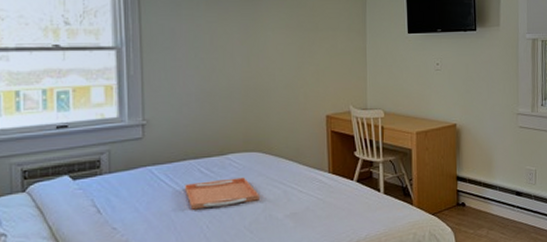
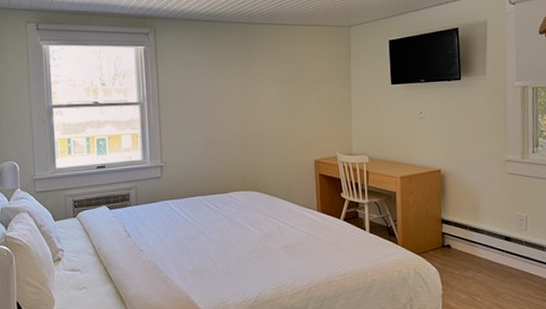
serving tray: present [185,177,259,210] -> none [195,212,257,238]

